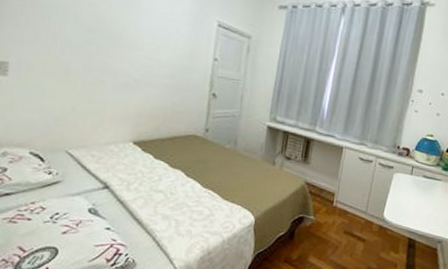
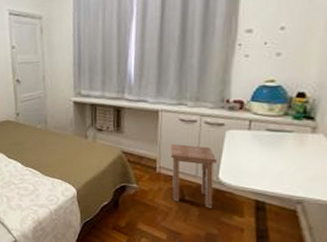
stool: none [343,179,384,244] -> present [170,143,216,208]

